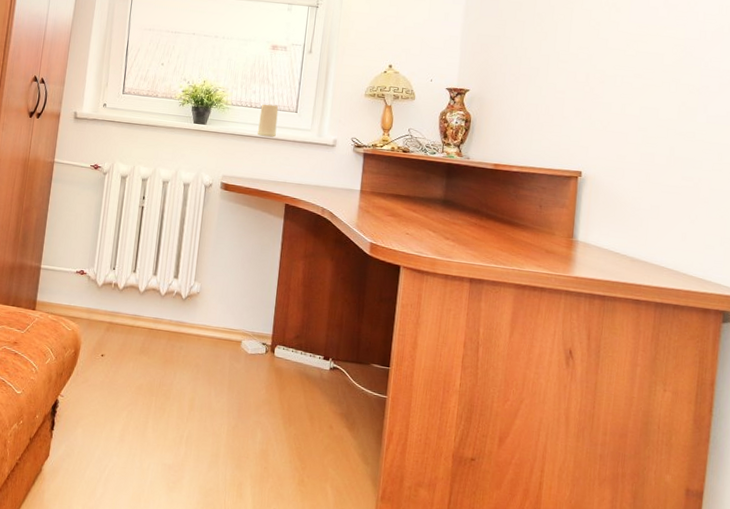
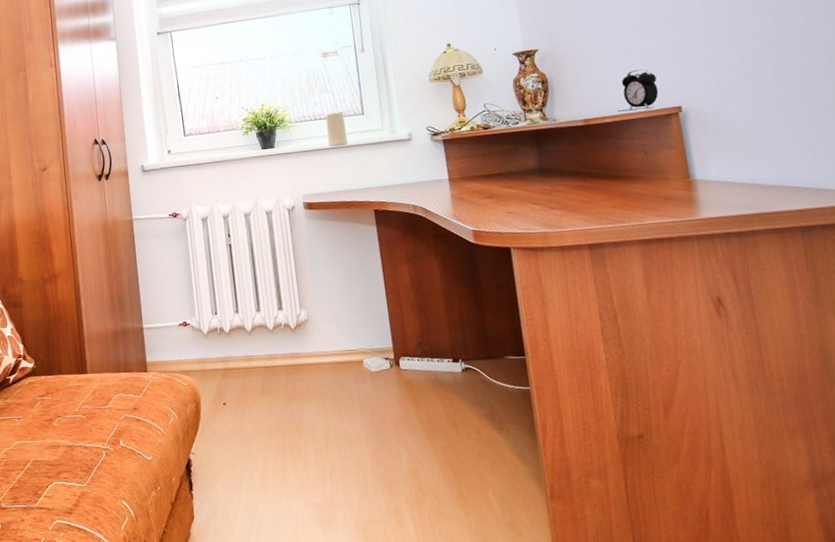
alarm clock: none [525,129,567,168] -> present [617,69,659,113]

